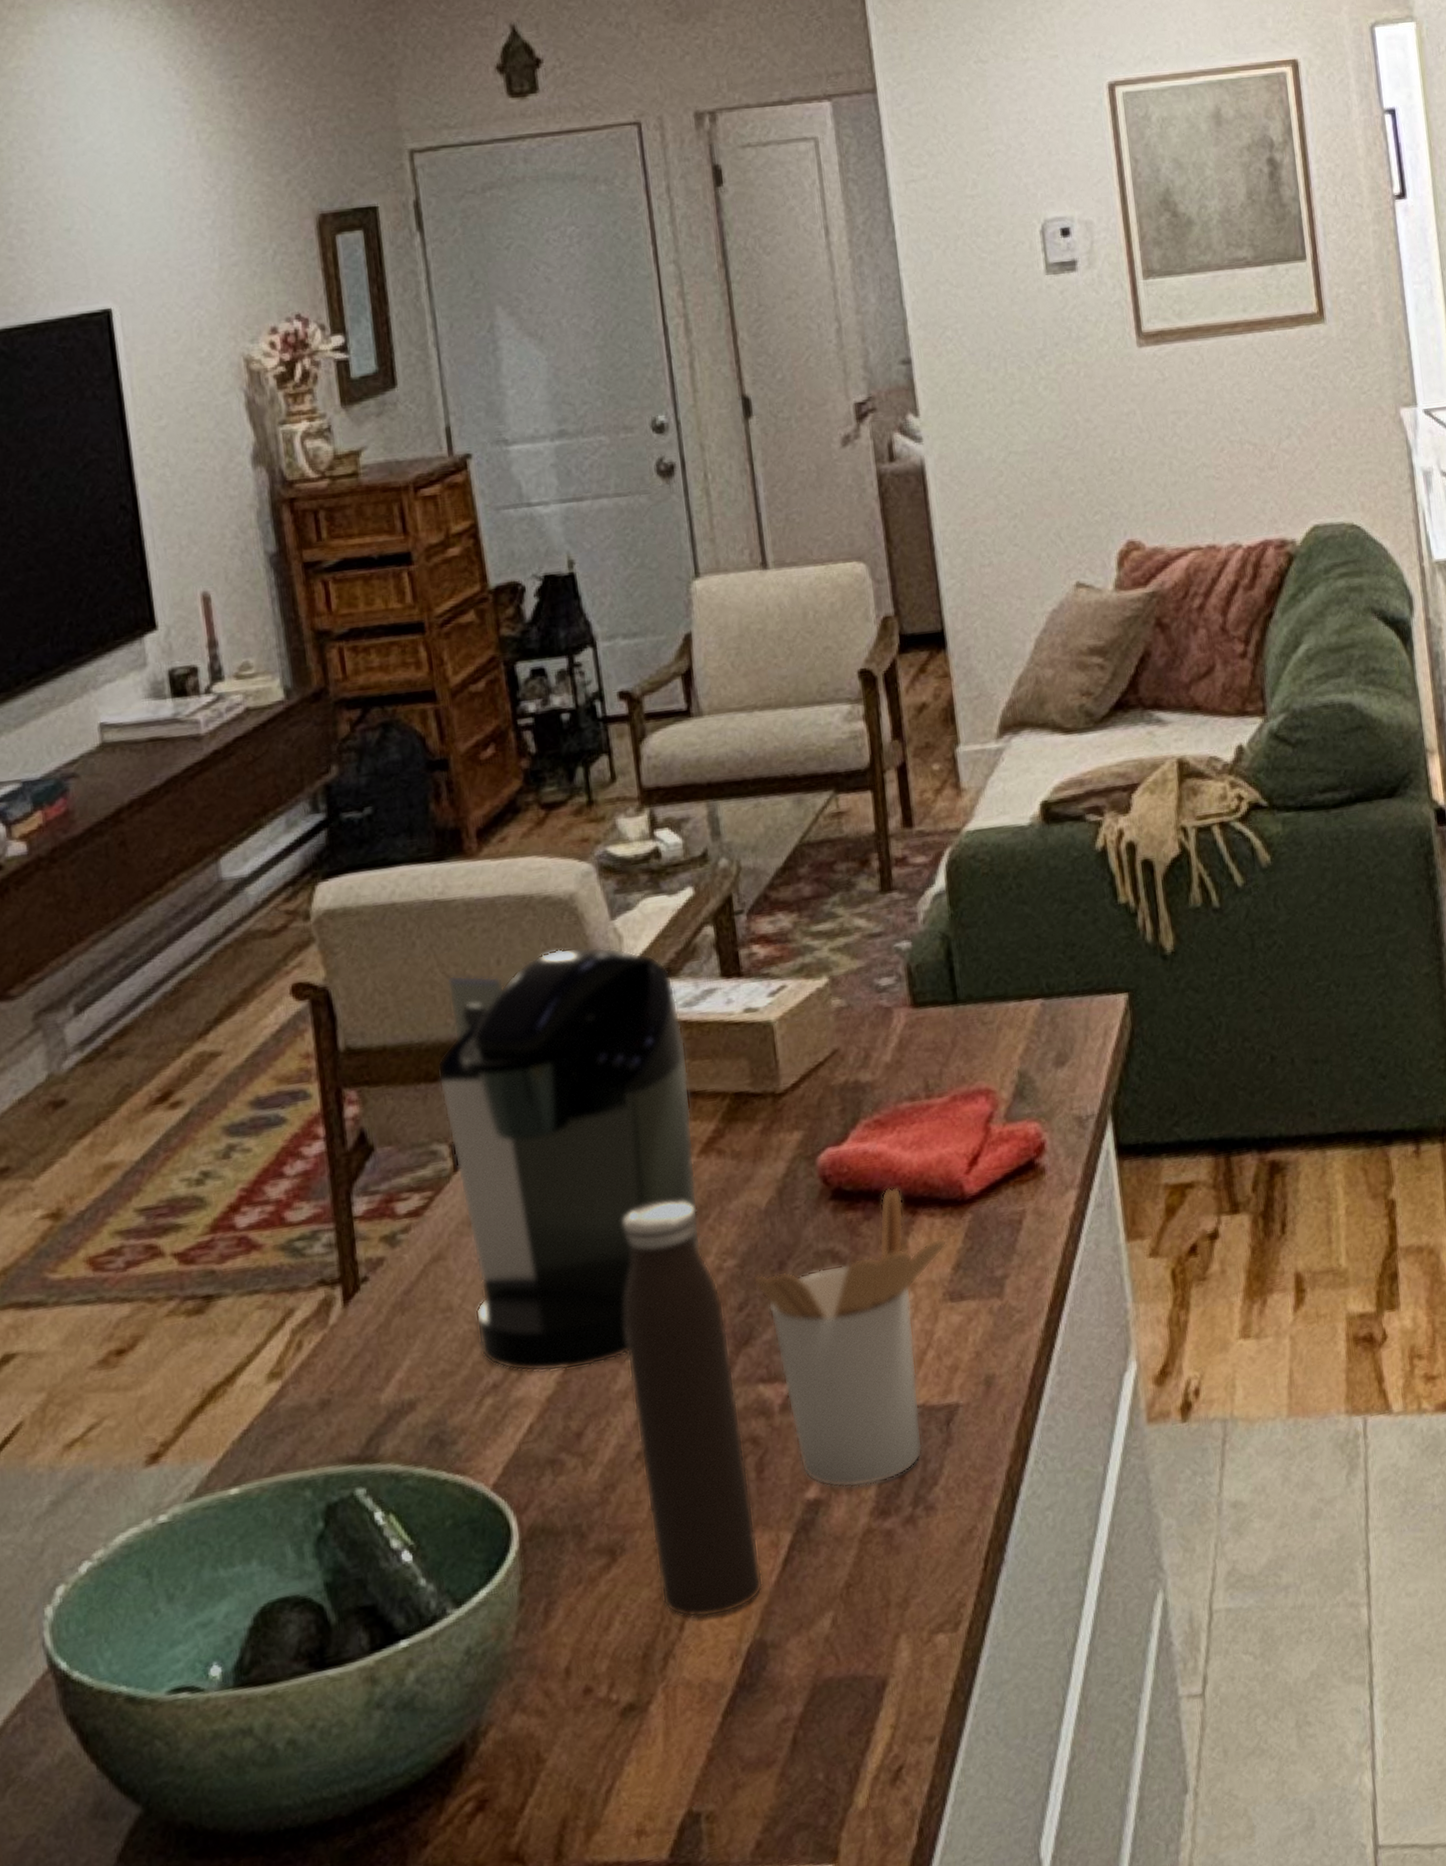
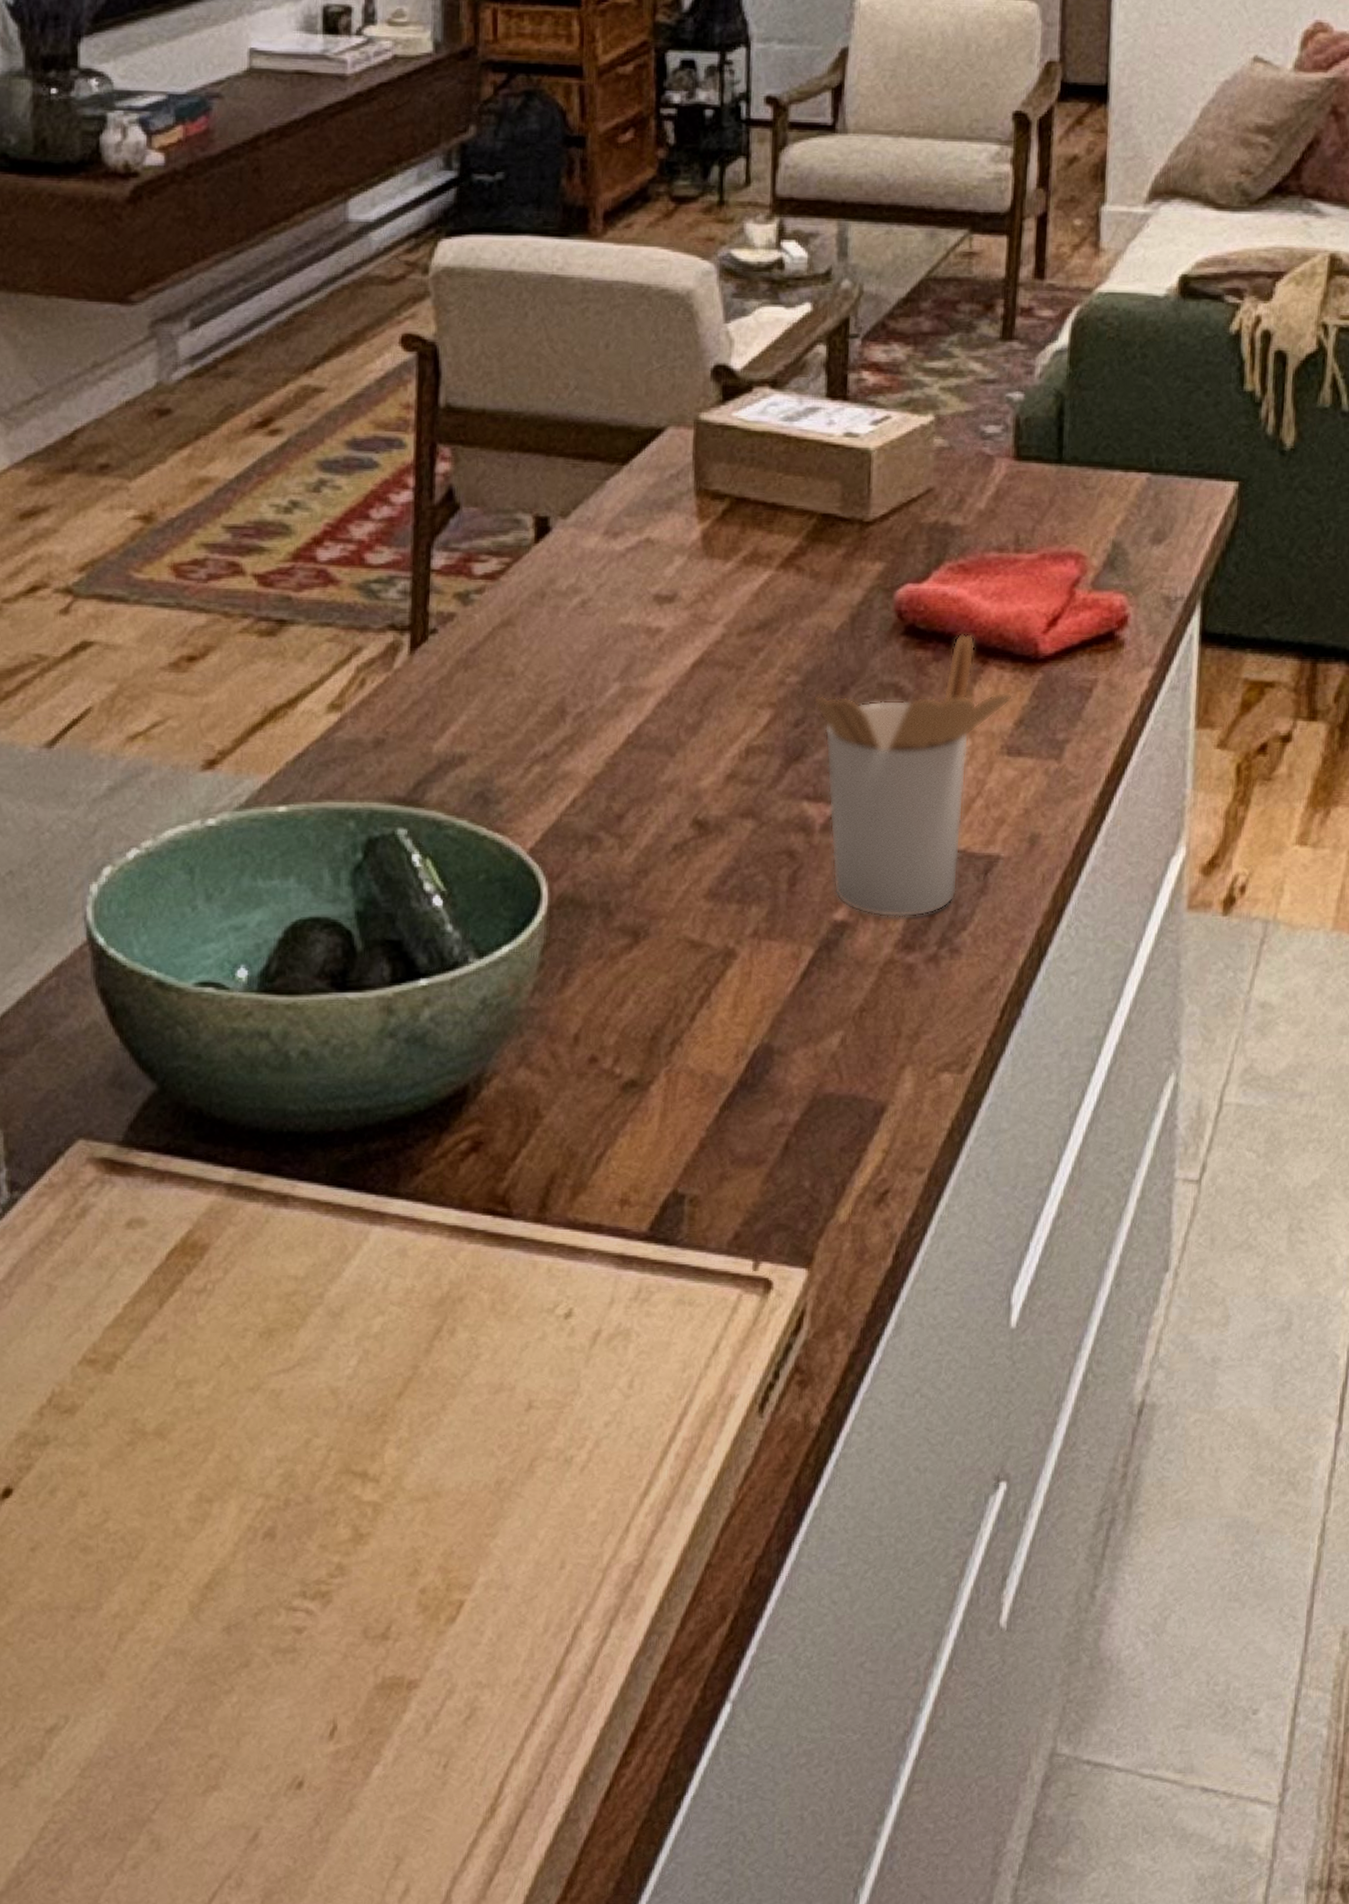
coffee maker: present [437,946,701,1372] -> none [532,342,781,754]
water bottle: present [623,1201,764,1618] -> none [677,608,781,1014]

